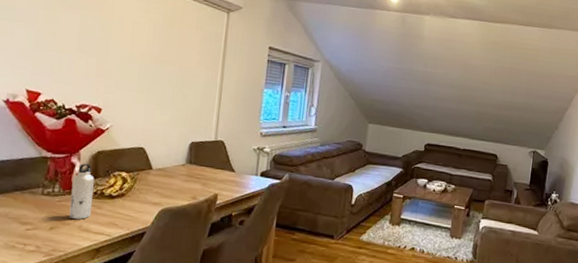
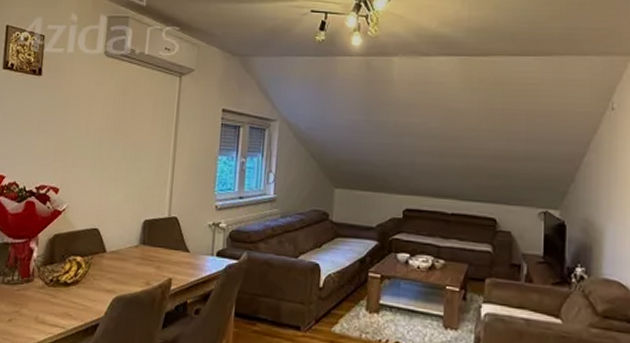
water bottle: present [69,163,94,220] -> none [26,248,51,311]

